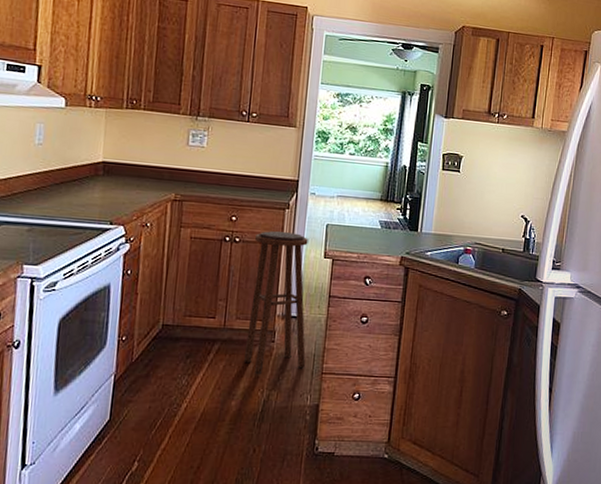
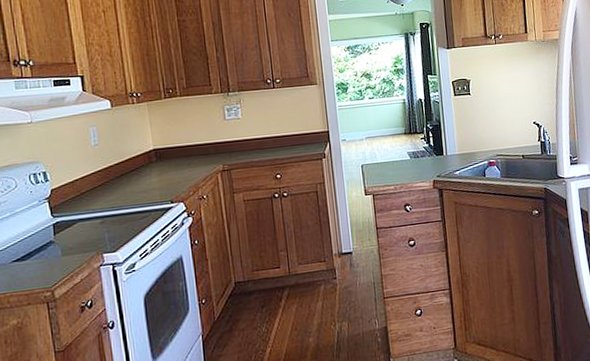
stool: present [243,231,308,375] -> none [301,178,368,311]

